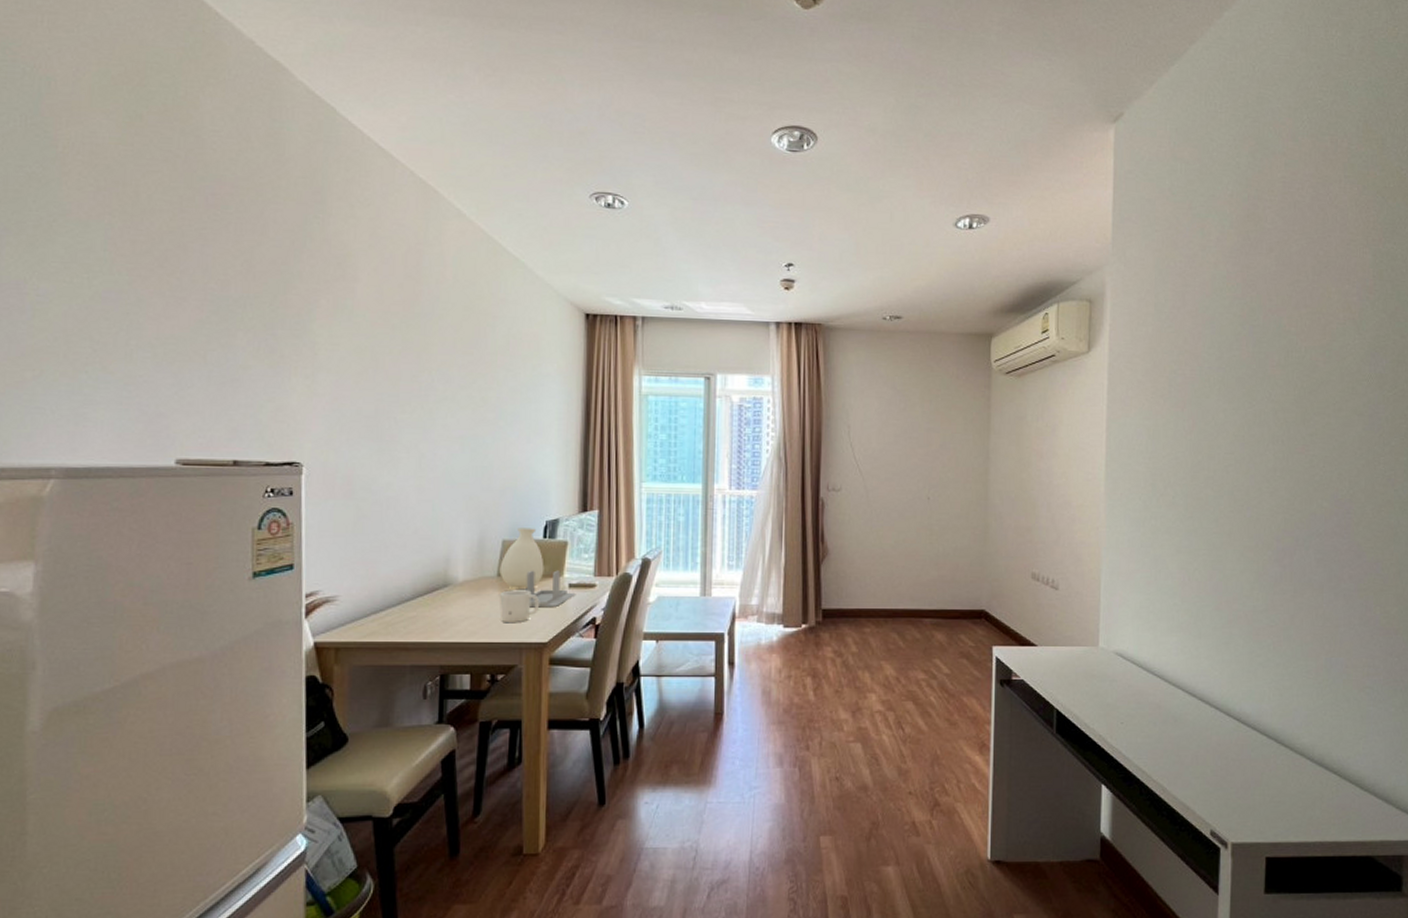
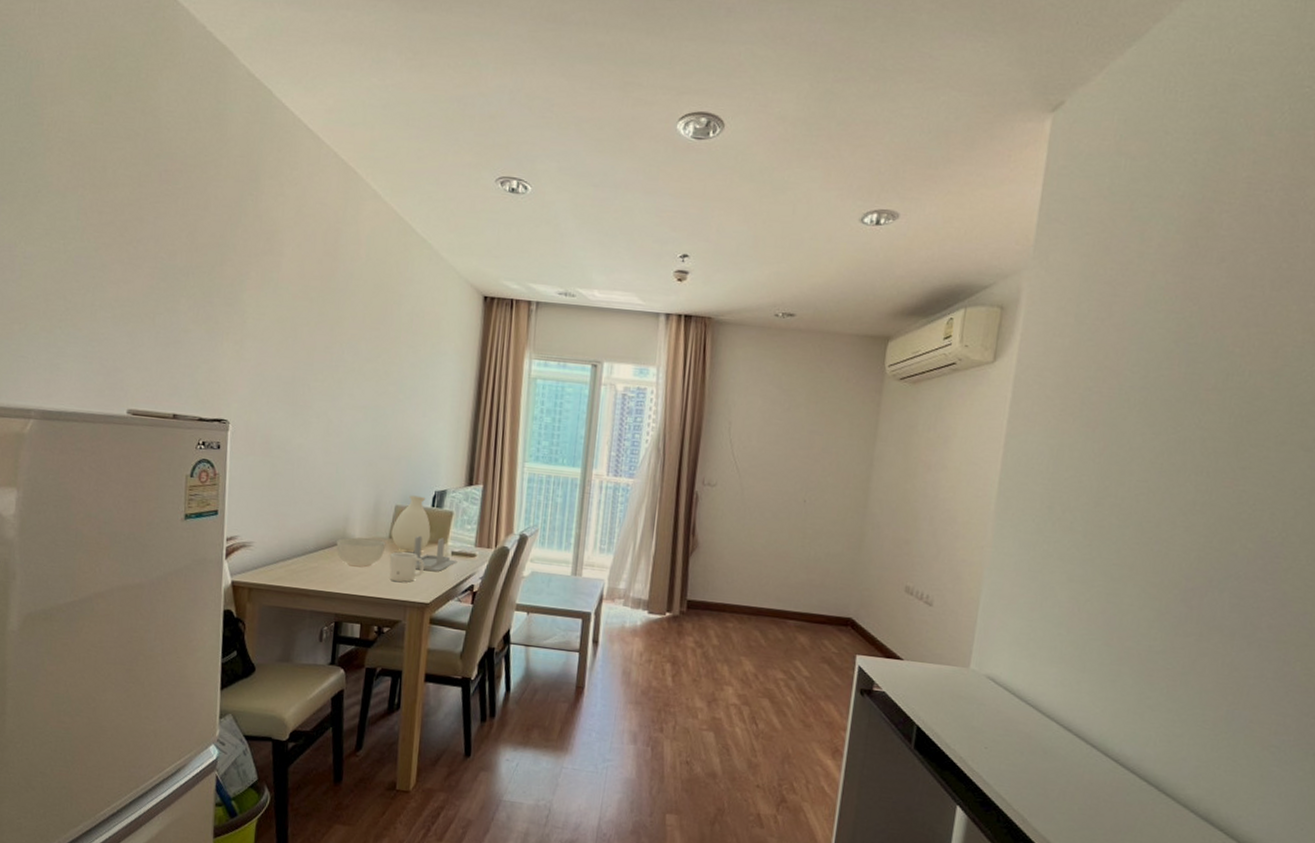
bowl: none [437,579,495,611] -> present [336,537,386,568]

